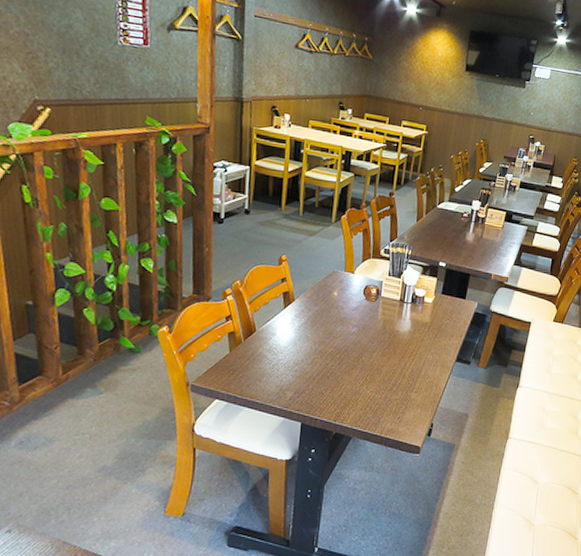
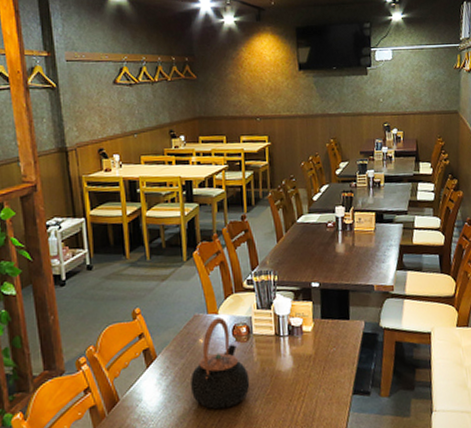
teapot: none [320,277,372,354] -> present [191,317,250,410]

